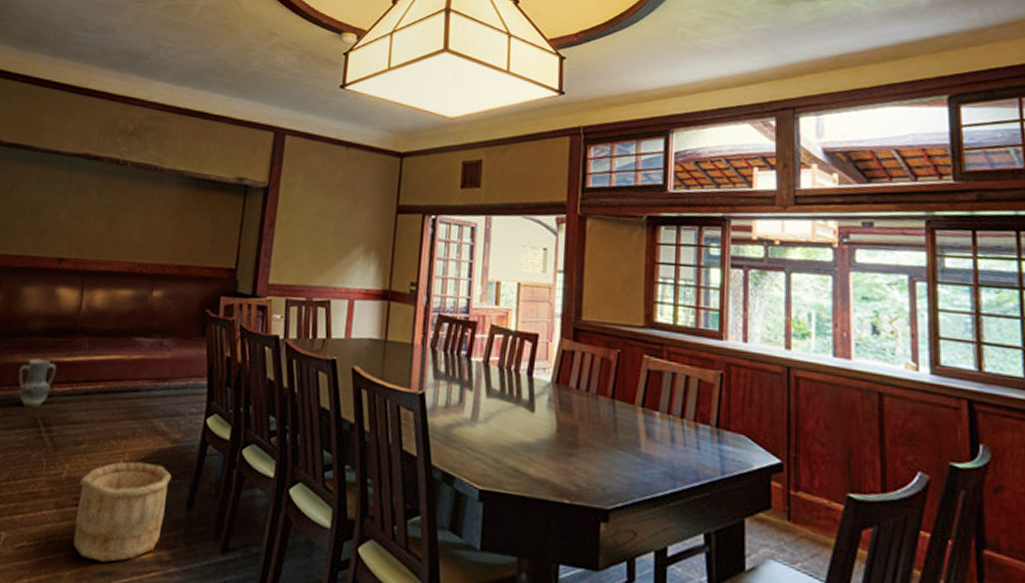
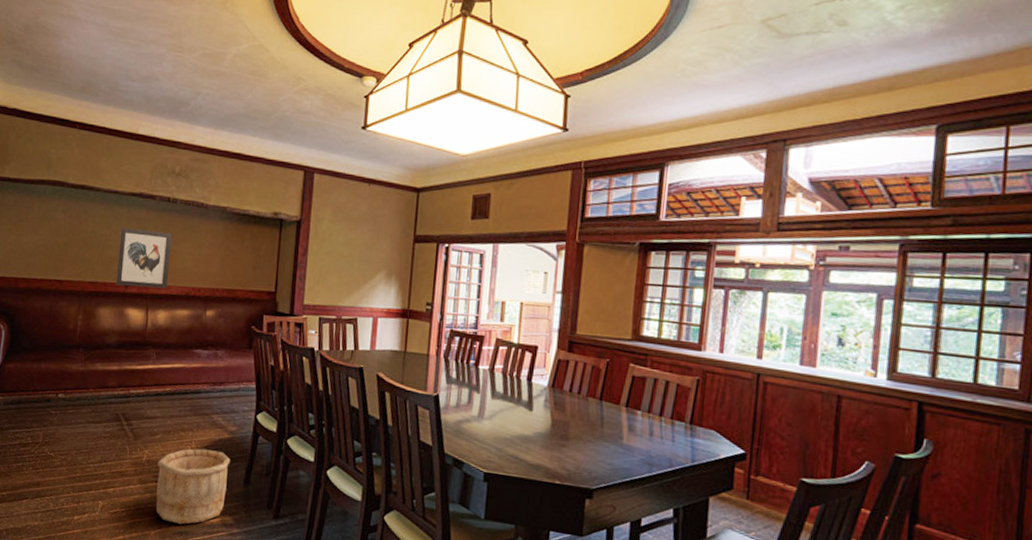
vase: present [18,359,56,408] -> none [100,367,131,406]
wall art: none [47,193,119,265] -> present [115,228,173,289]

